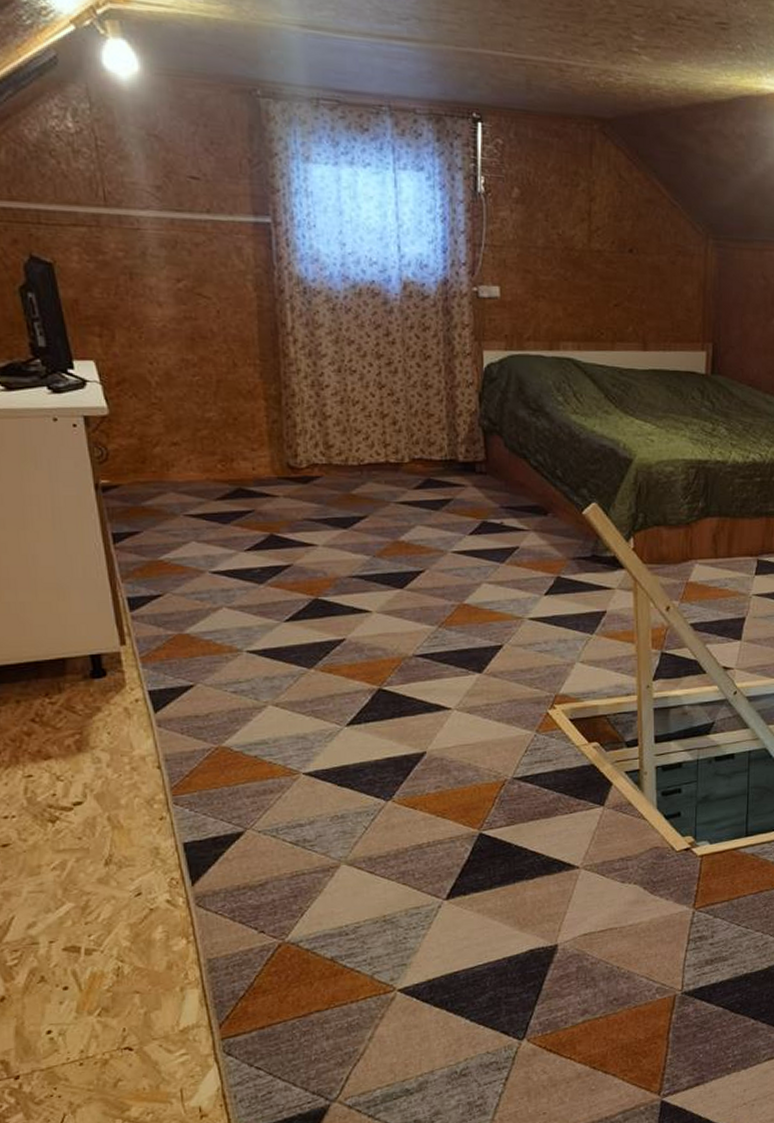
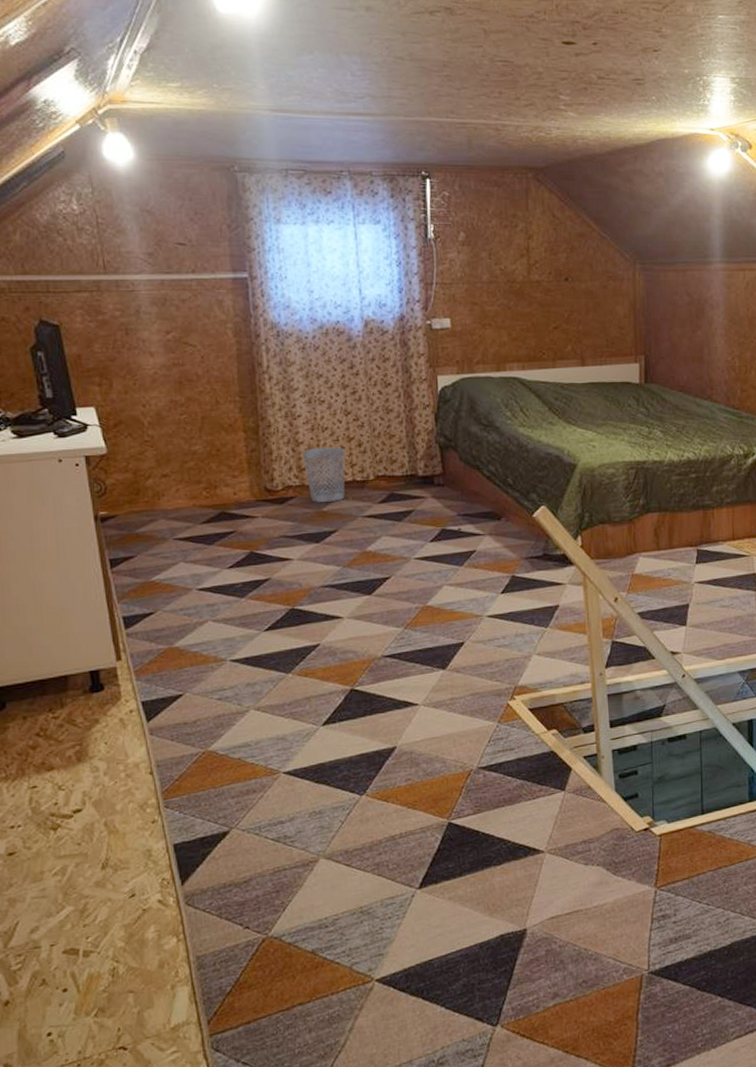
wastebasket: none [331,423,378,484] -> present [303,447,345,502]

